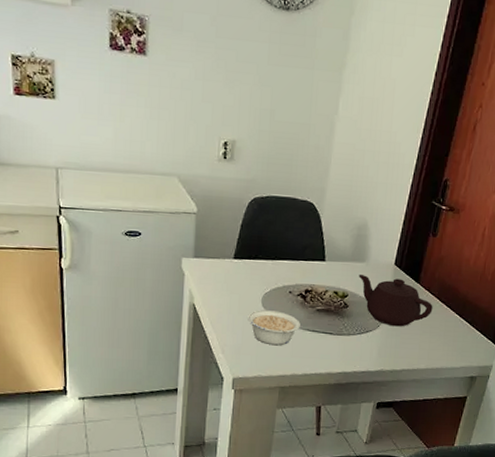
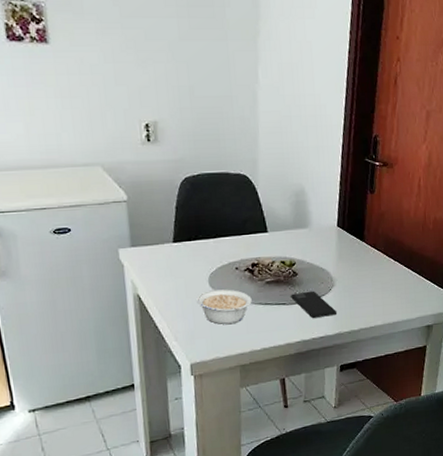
smartphone: none [338,324,382,352] -> present [291,290,338,318]
teapot: present [358,274,433,327] -> none [303,239,381,288]

